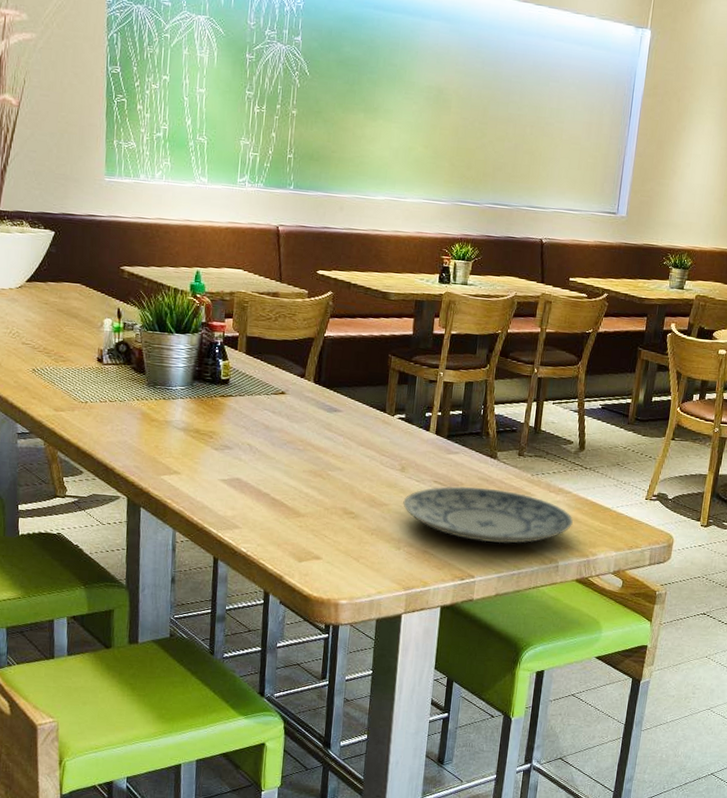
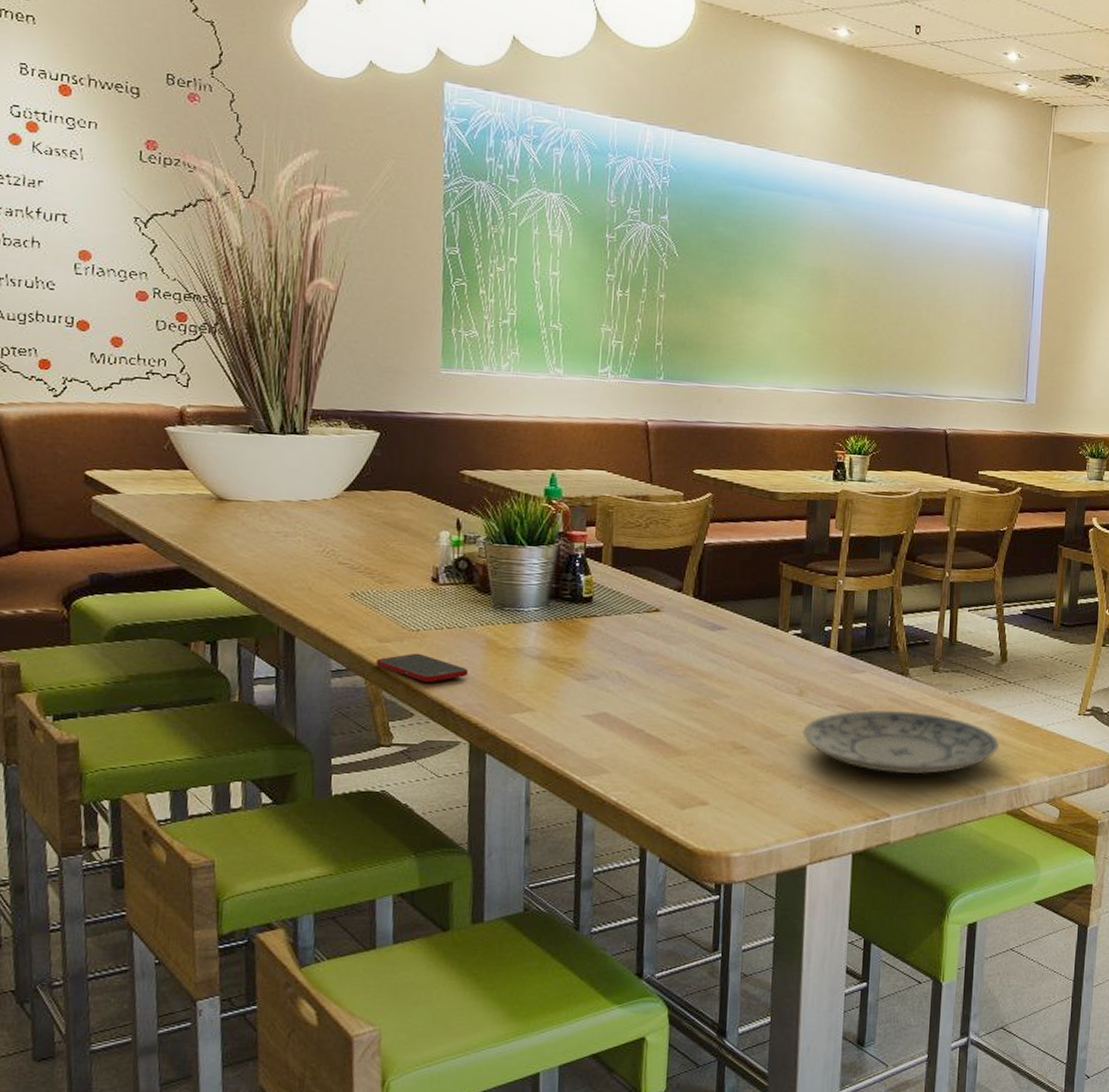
cell phone: none [53,421,127,446] -> present [376,653,469,682]

